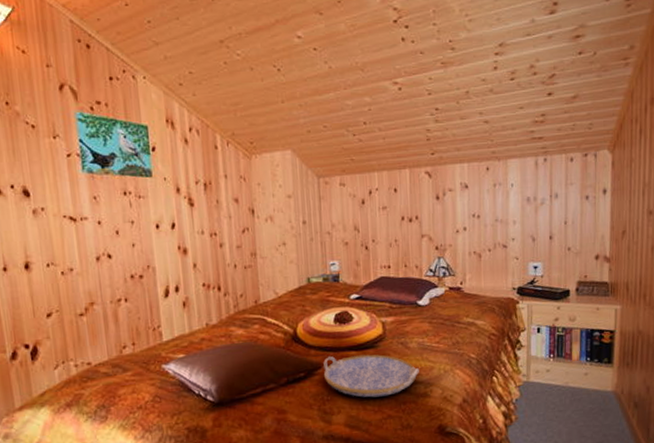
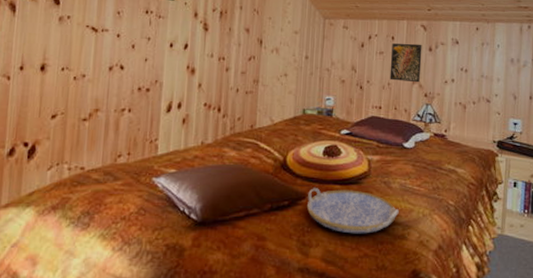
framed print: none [395,193,430,237] -> present [389,43,422,83]

